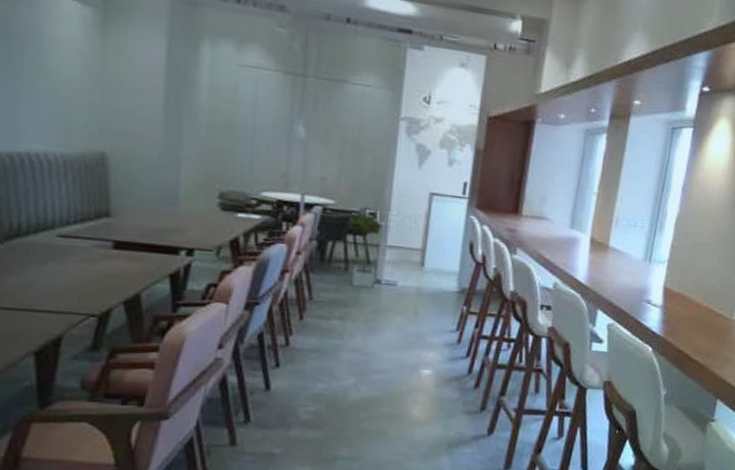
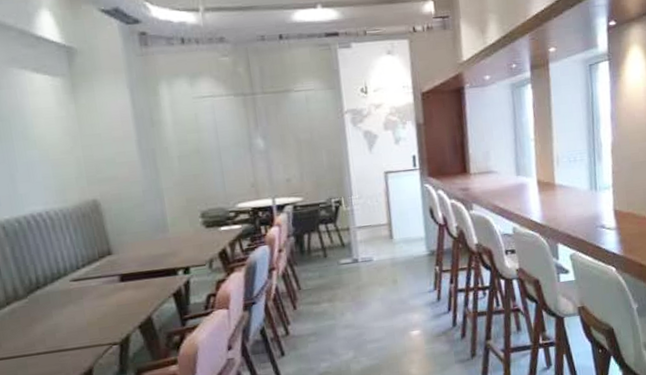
potted tree: present [348,213,382,290] -> none [318,203,353,271]

